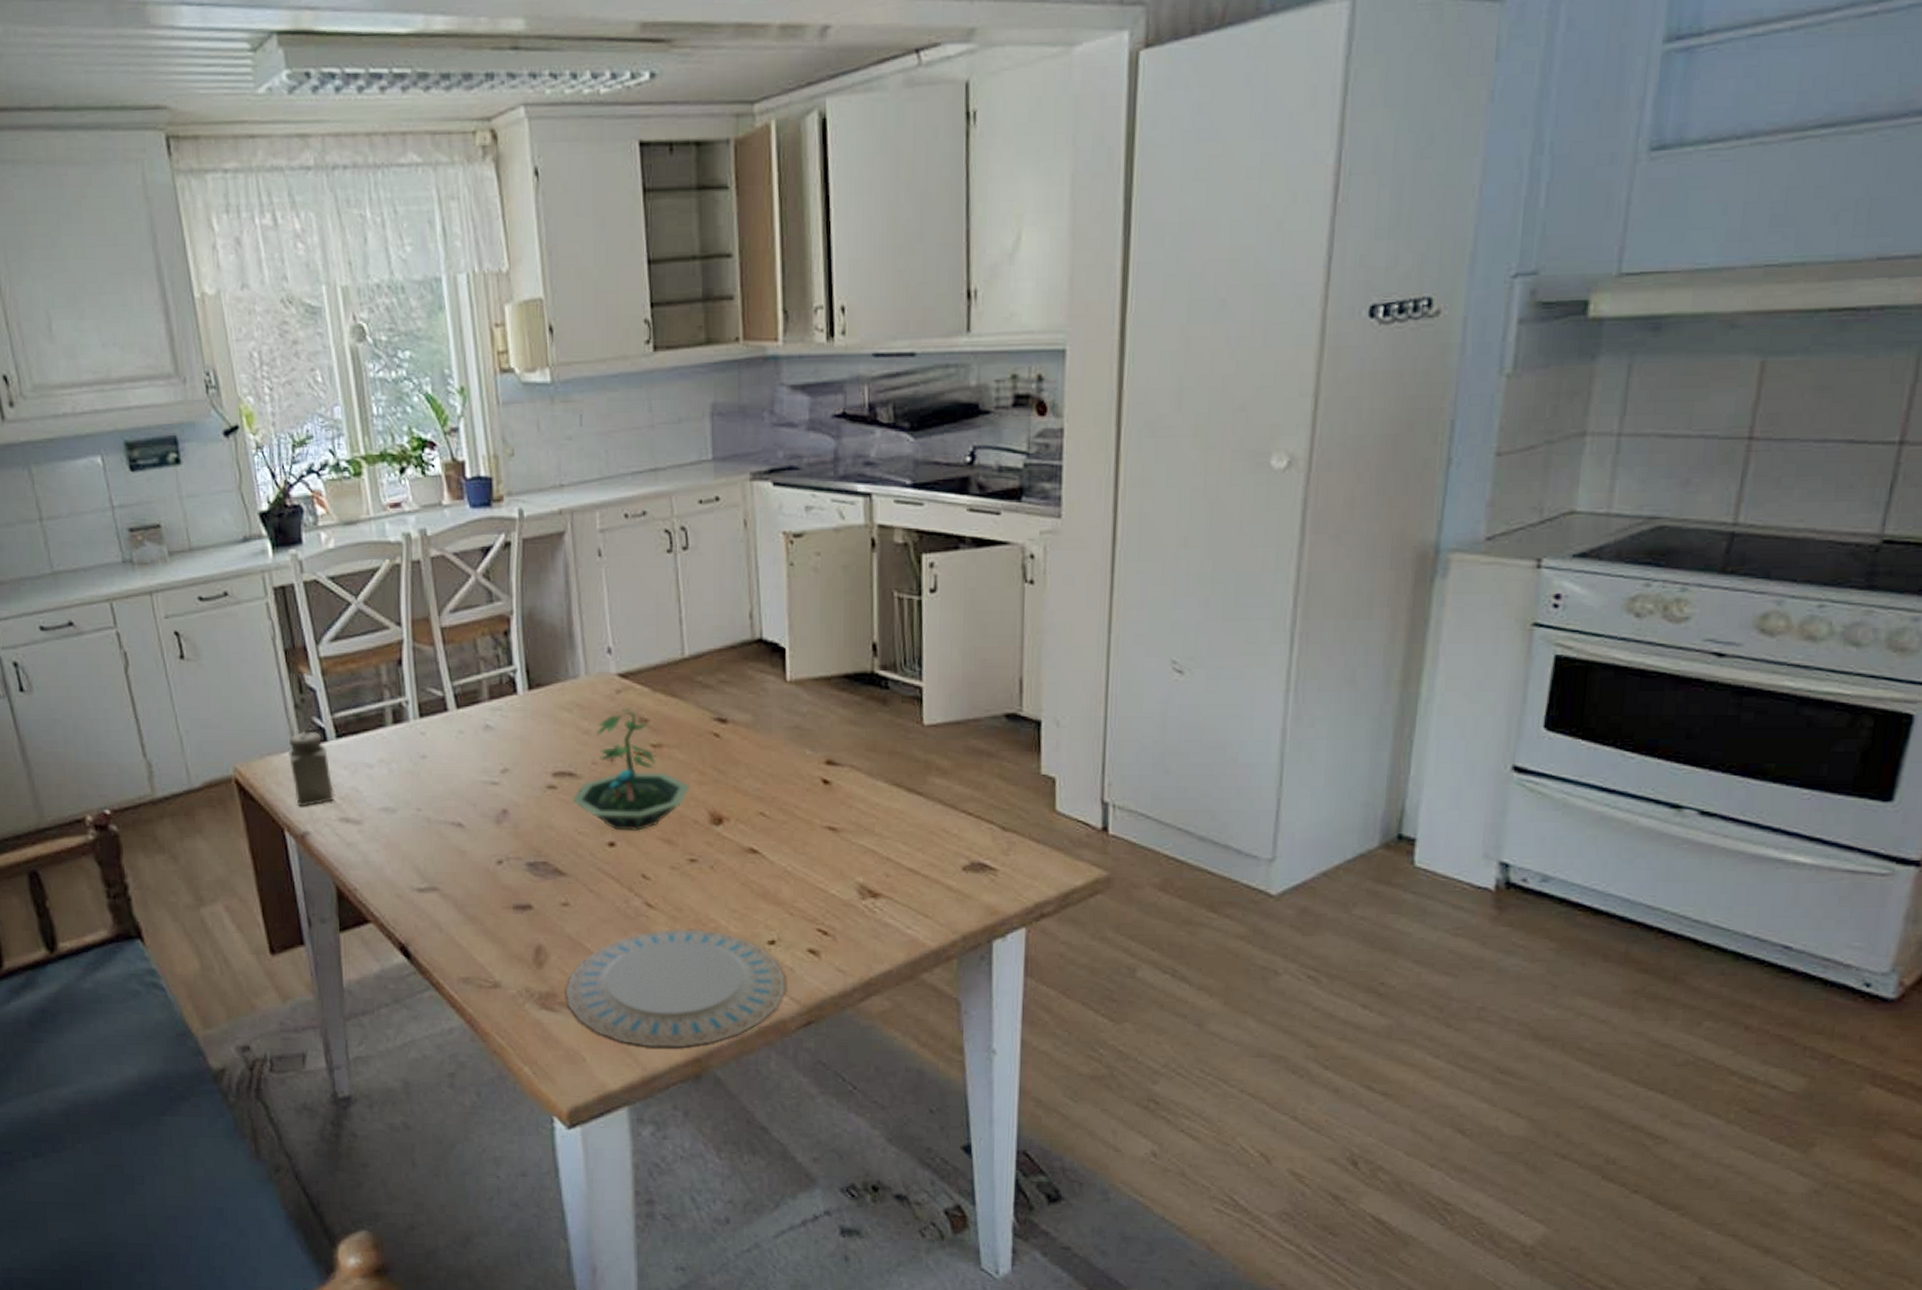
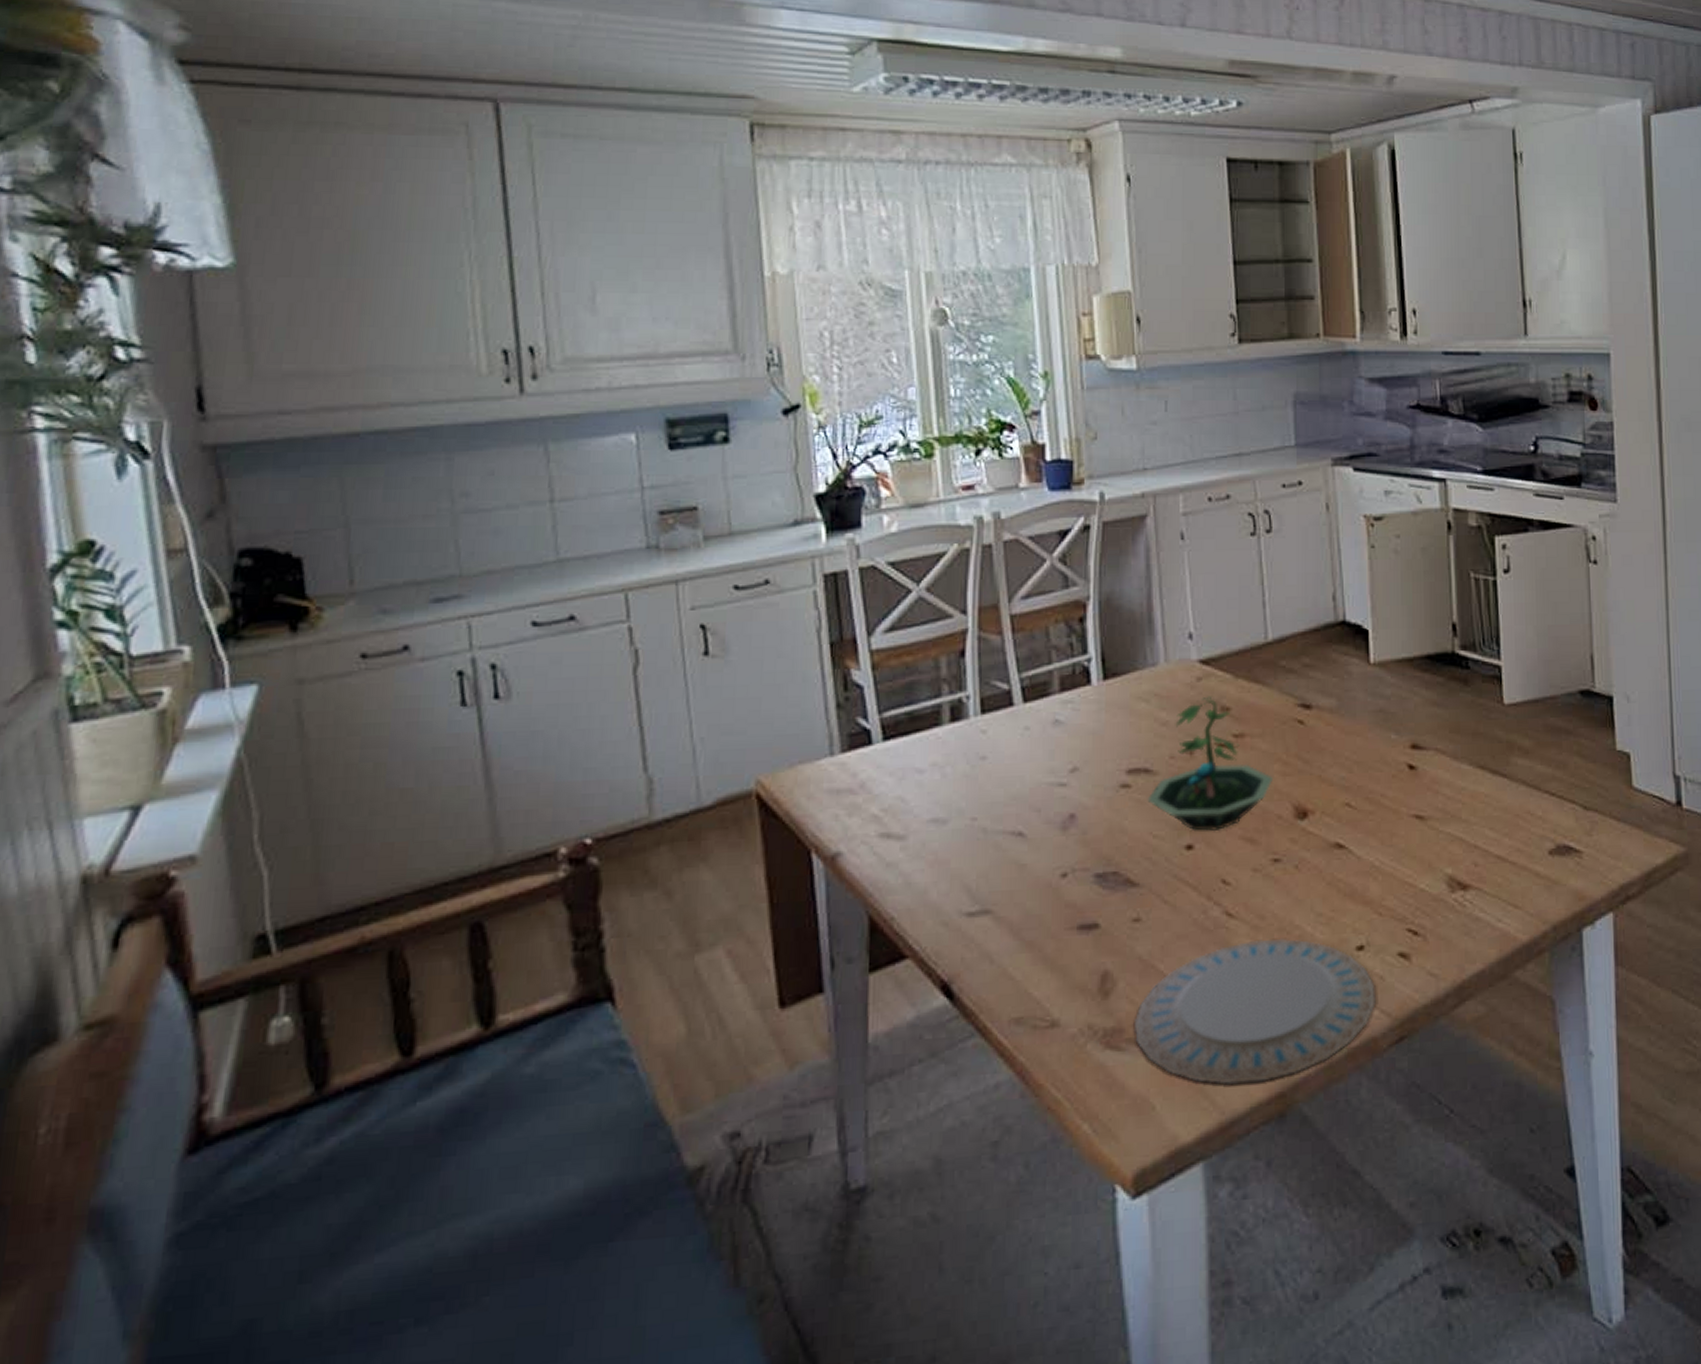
salt shaker: present [288,731,335,807] -> none [824,733,877,823]

